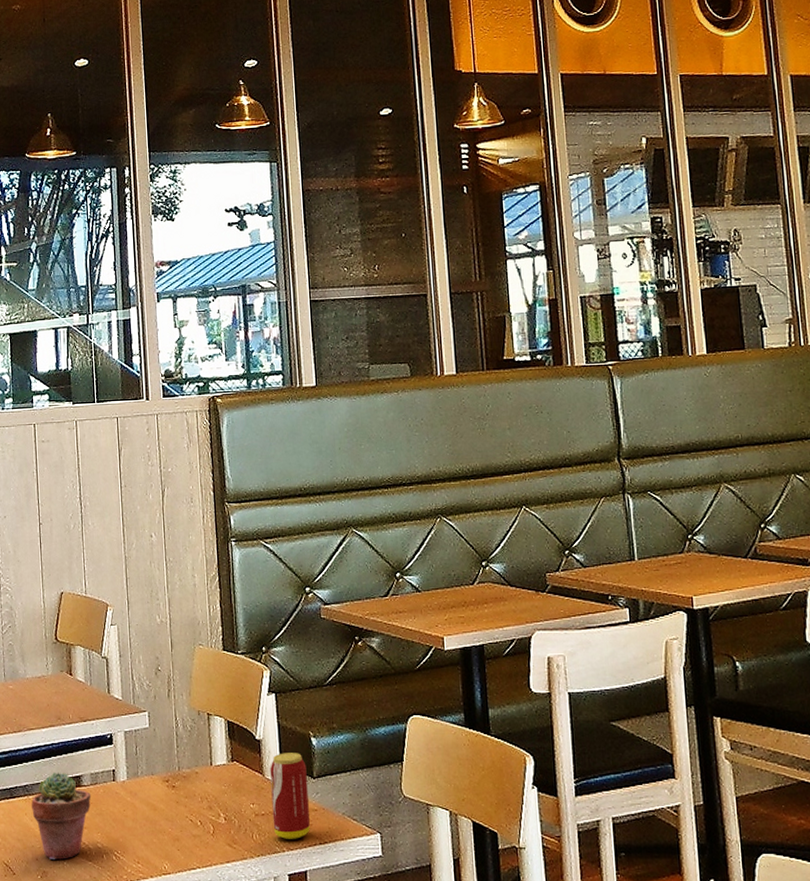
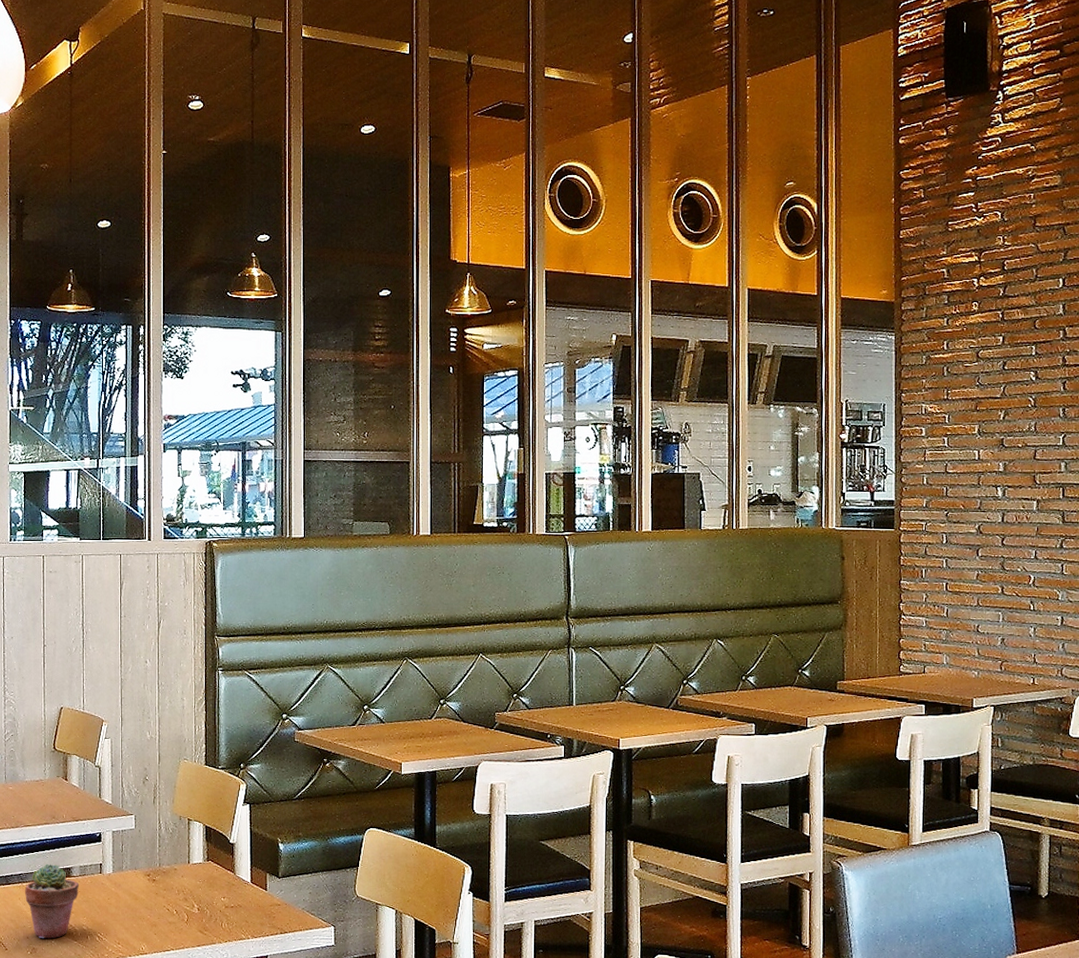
beverage can: present [270,753,310,839] -> none [240,855,273,929]

